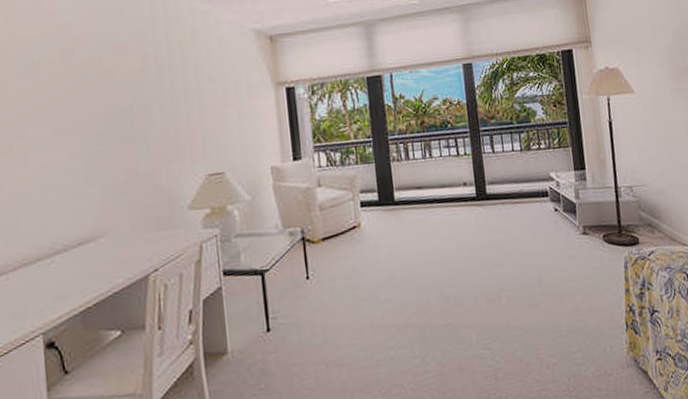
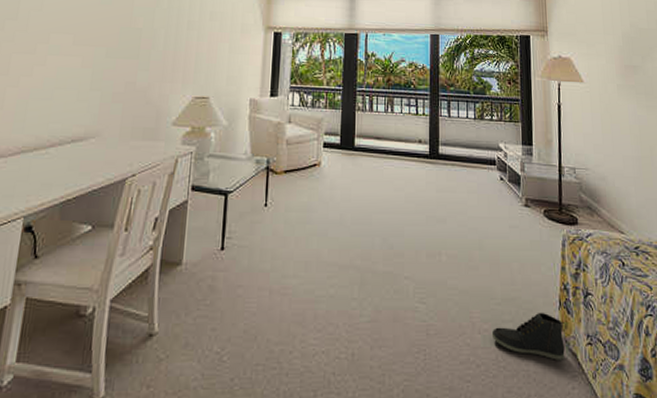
sneaker: none [560,336,636,381] -> present [491,312,565,360]

